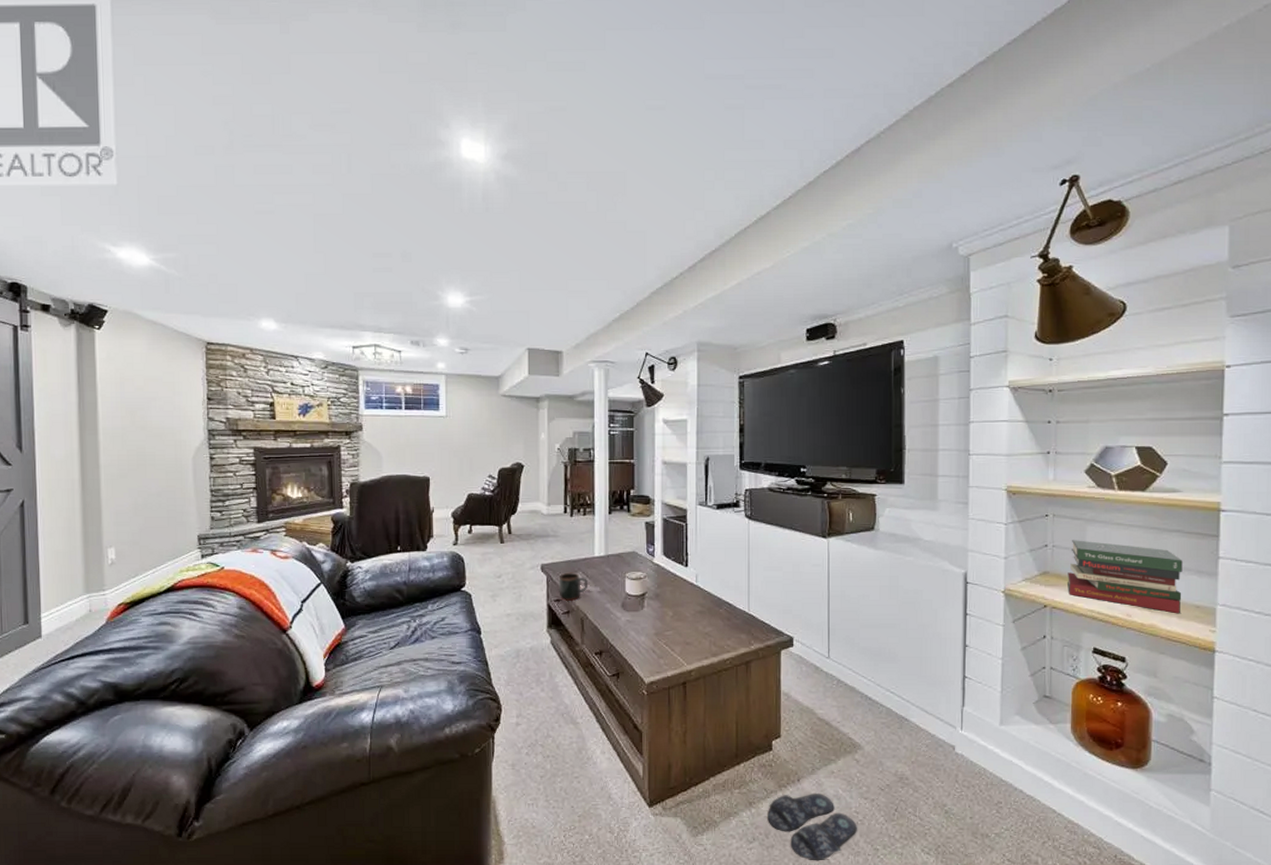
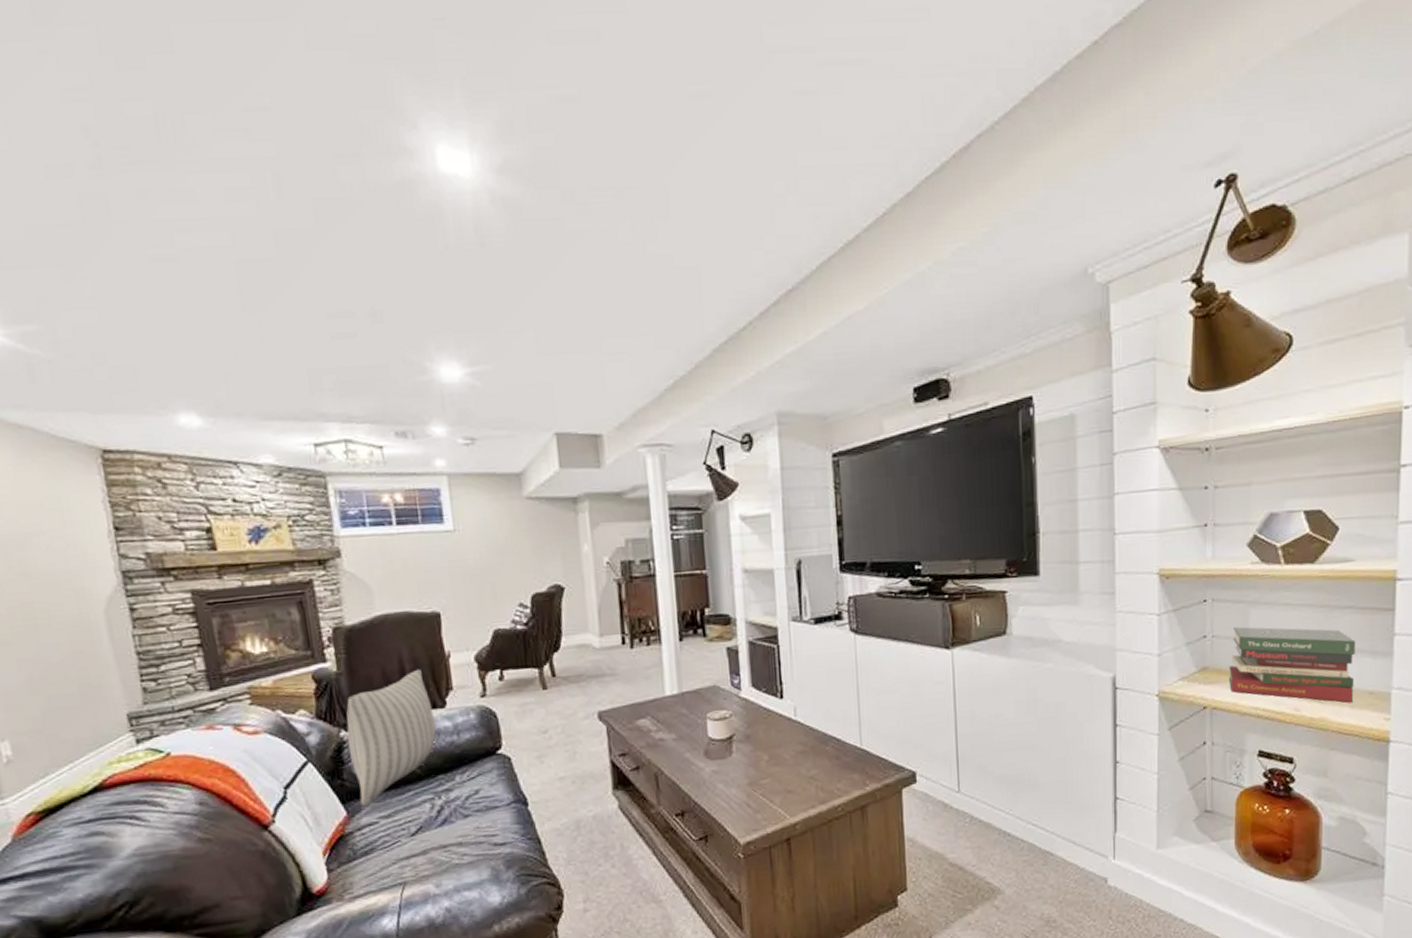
pillow: none [351,519,417,622] -> present [346,668,436,806]
mug: present [558,572,587,601] -> none [622,717,660,754]

